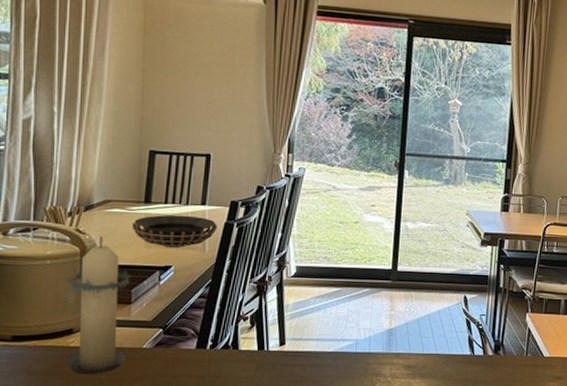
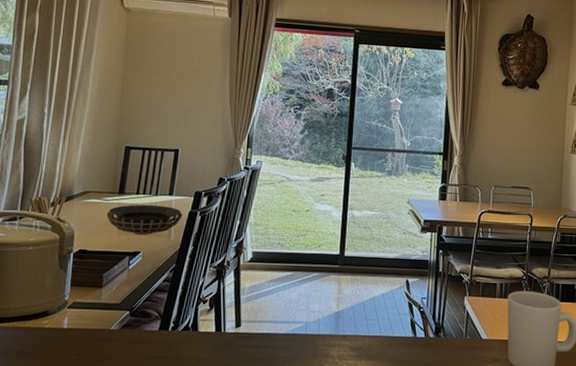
candle: present [66,236,131,375] -> none [40,224,104,355]

